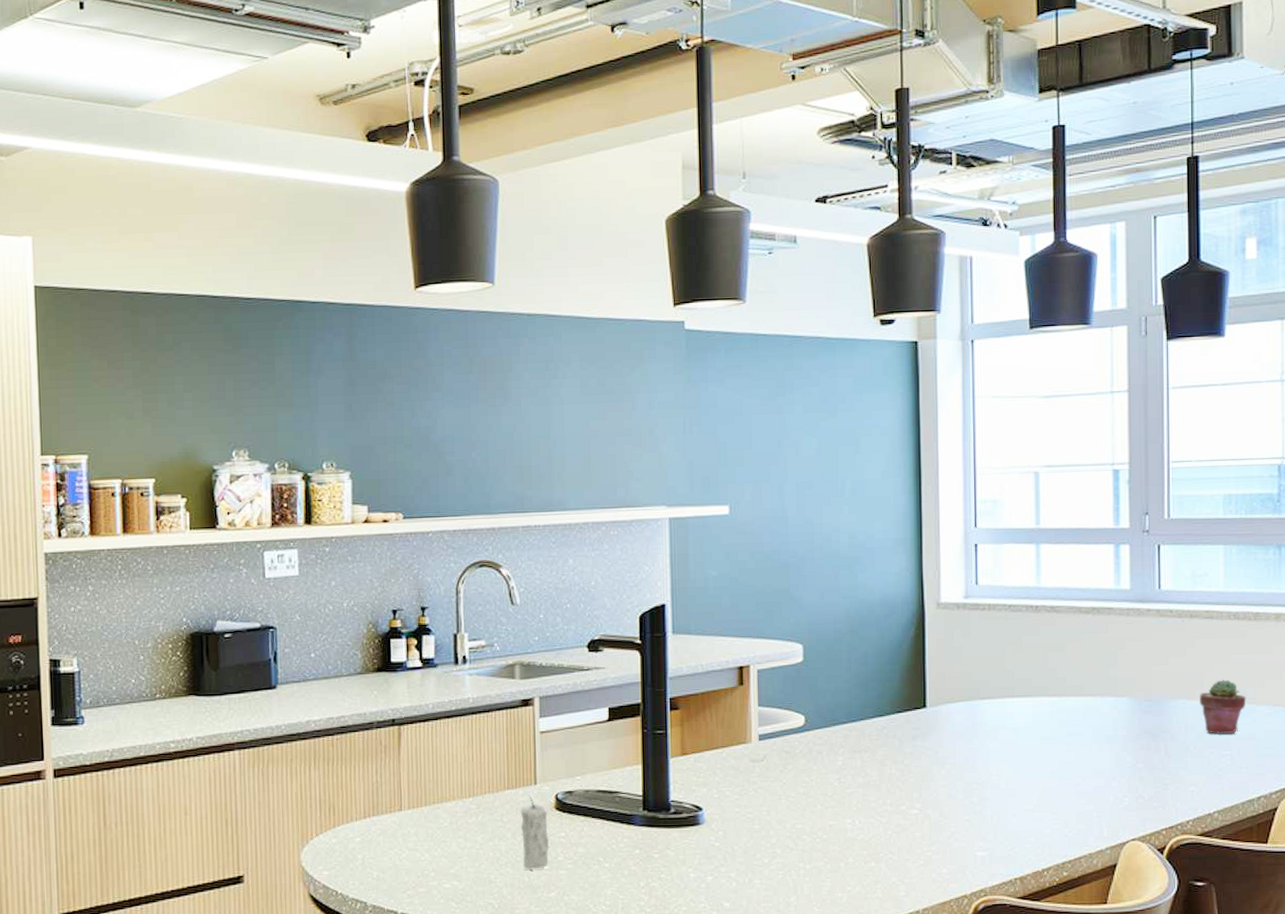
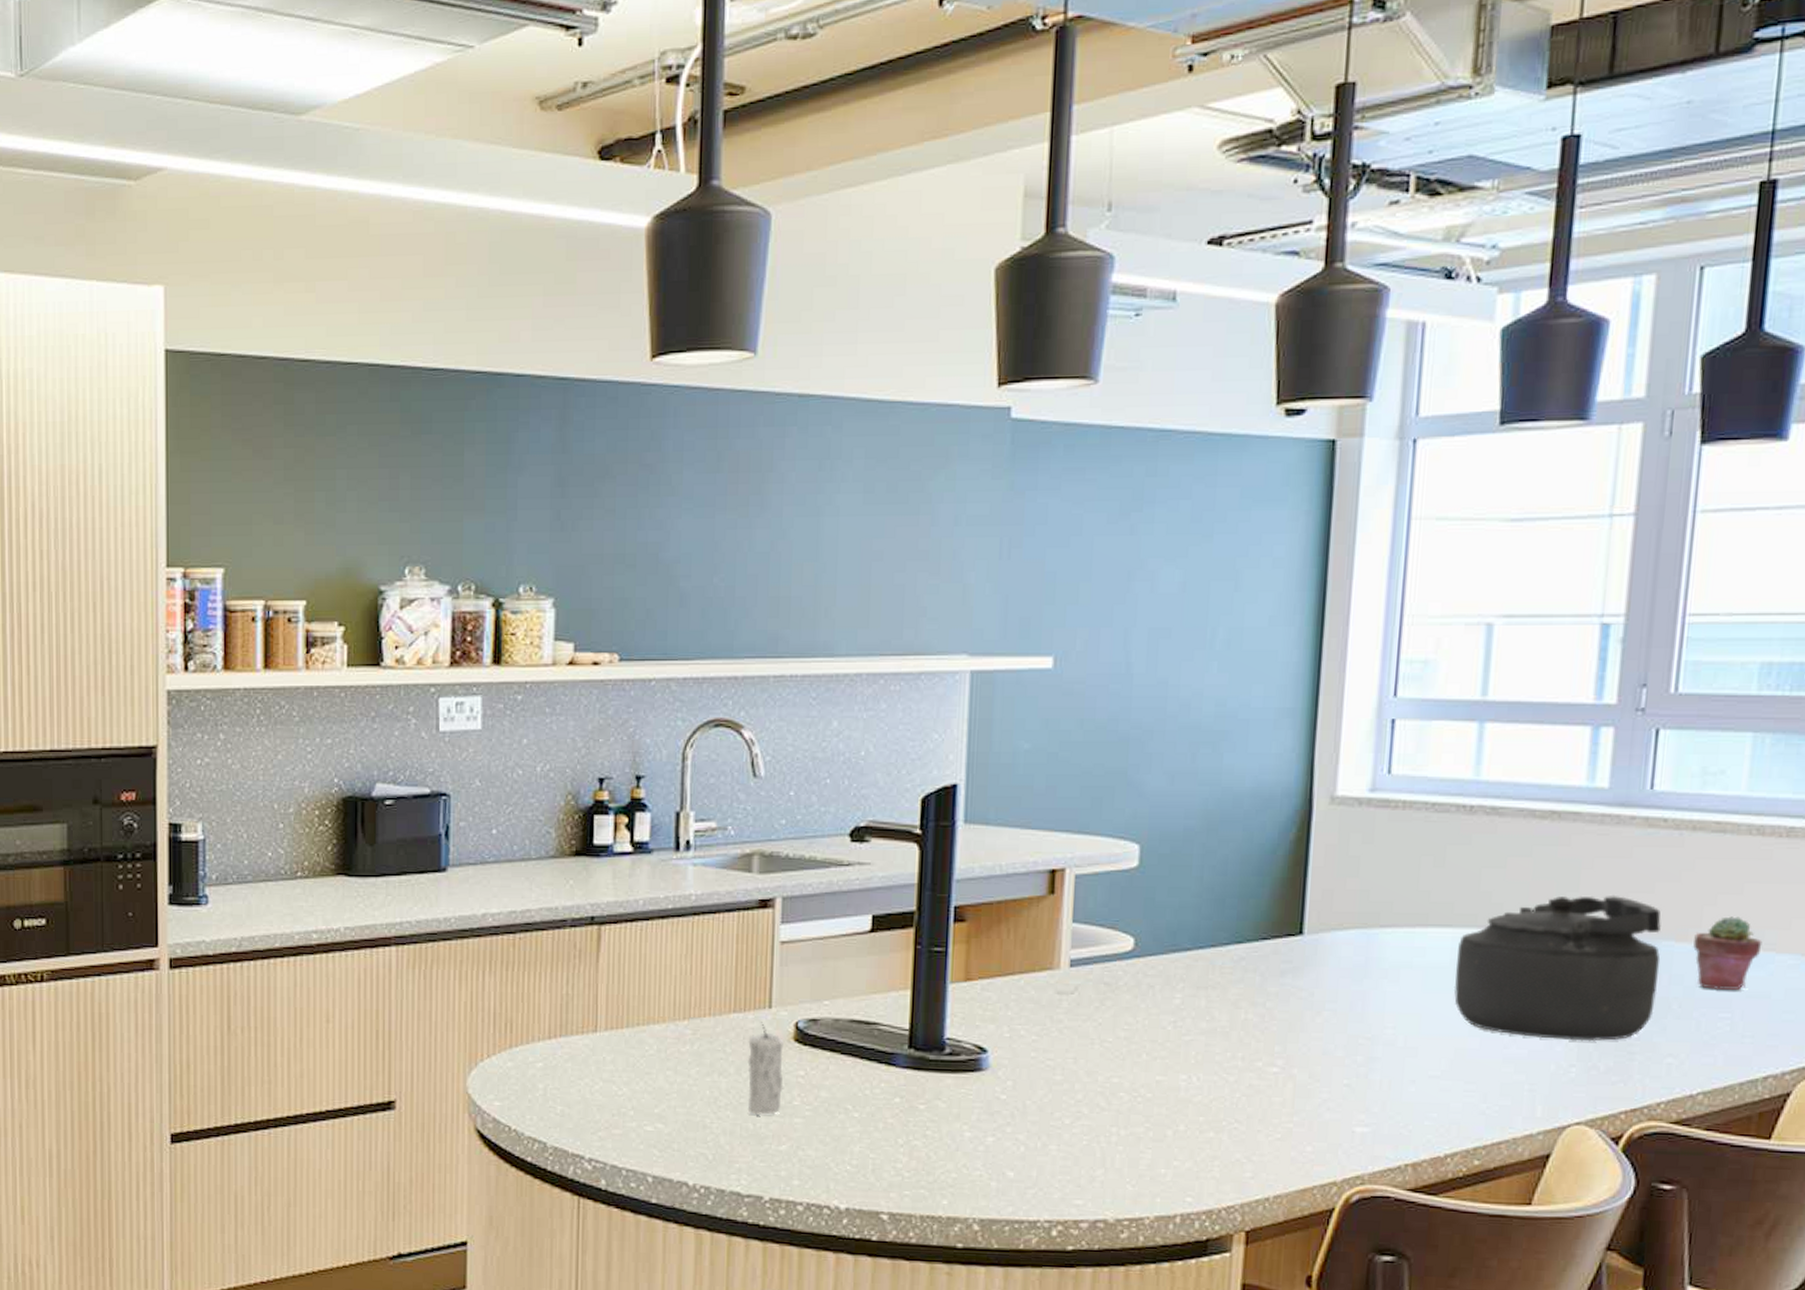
kettle: none [1036,667,1178,778] -> present [1454,894,1661,1042]

